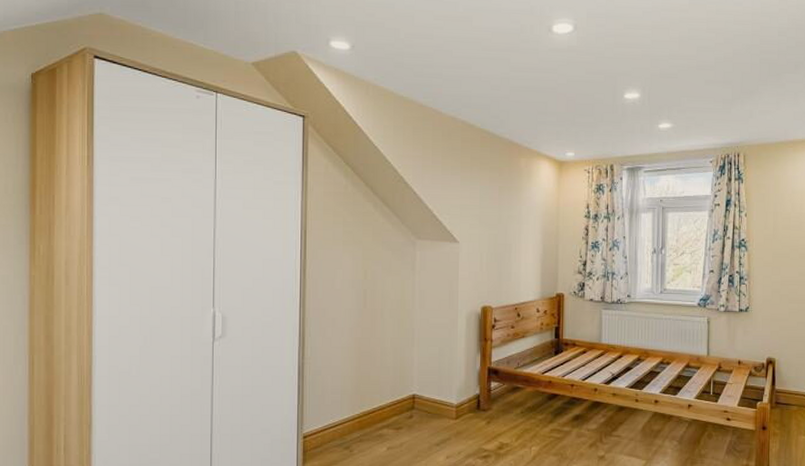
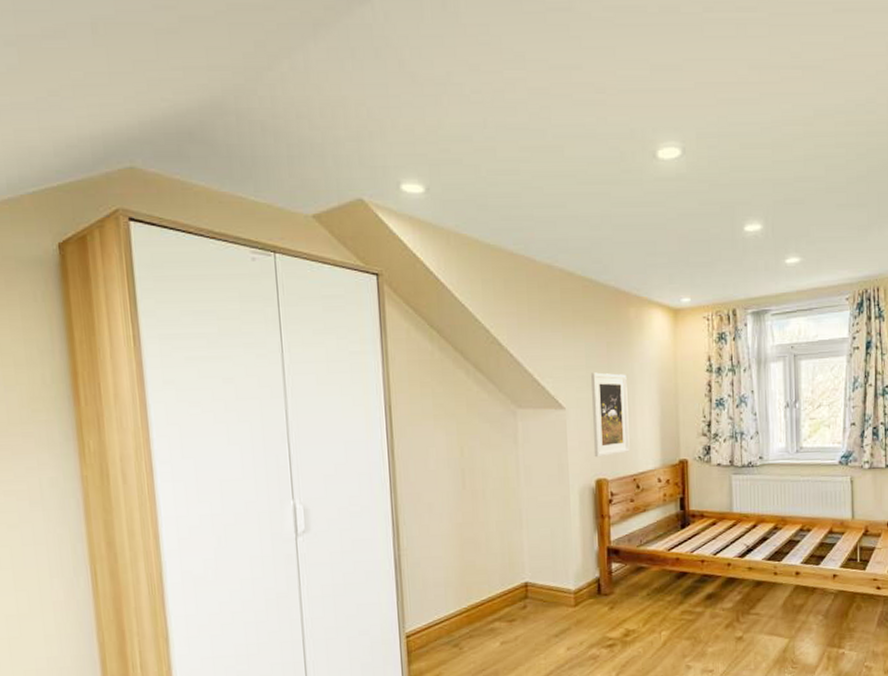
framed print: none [481,212,515,287] -> present [590,372,630,458]

